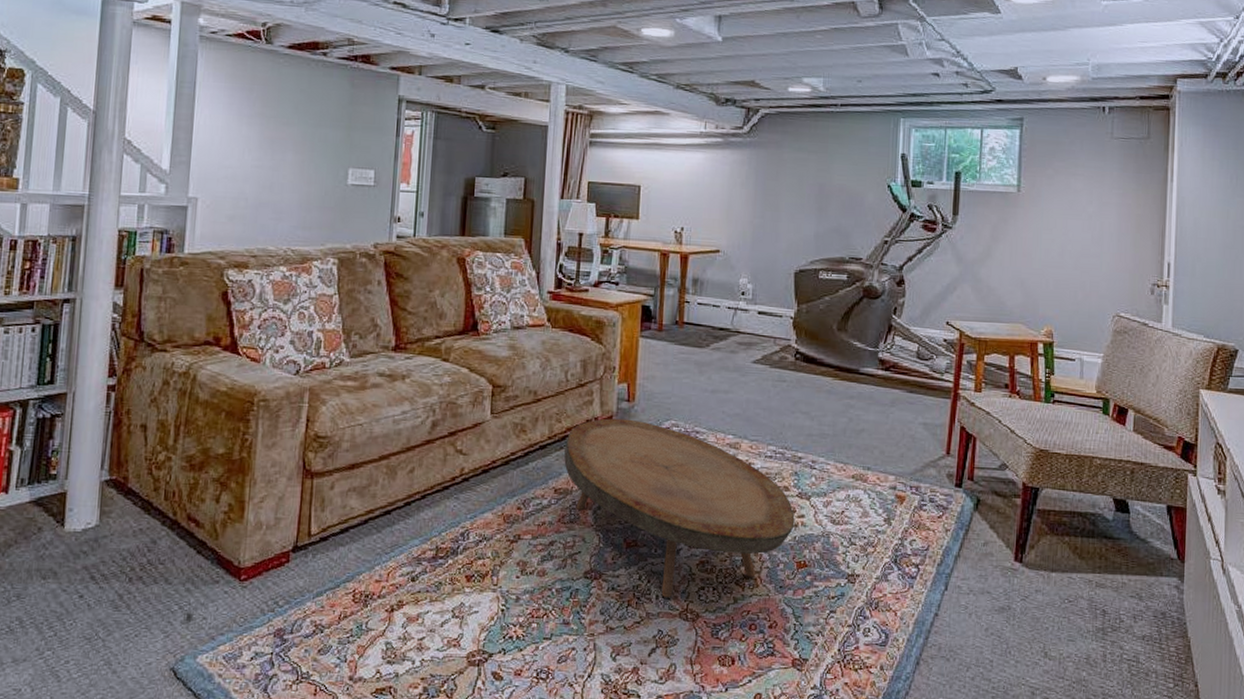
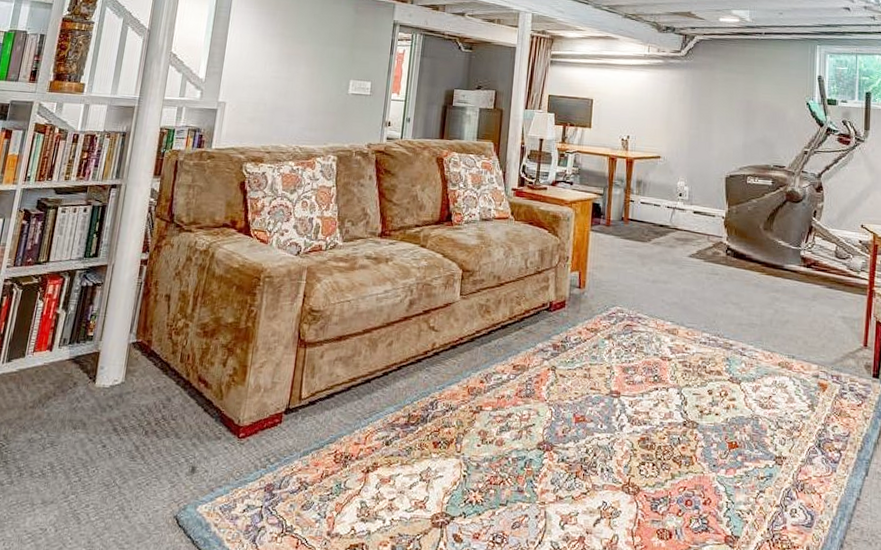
coffee table: present [564,418,795,598] -> none [522,302,727,472]

